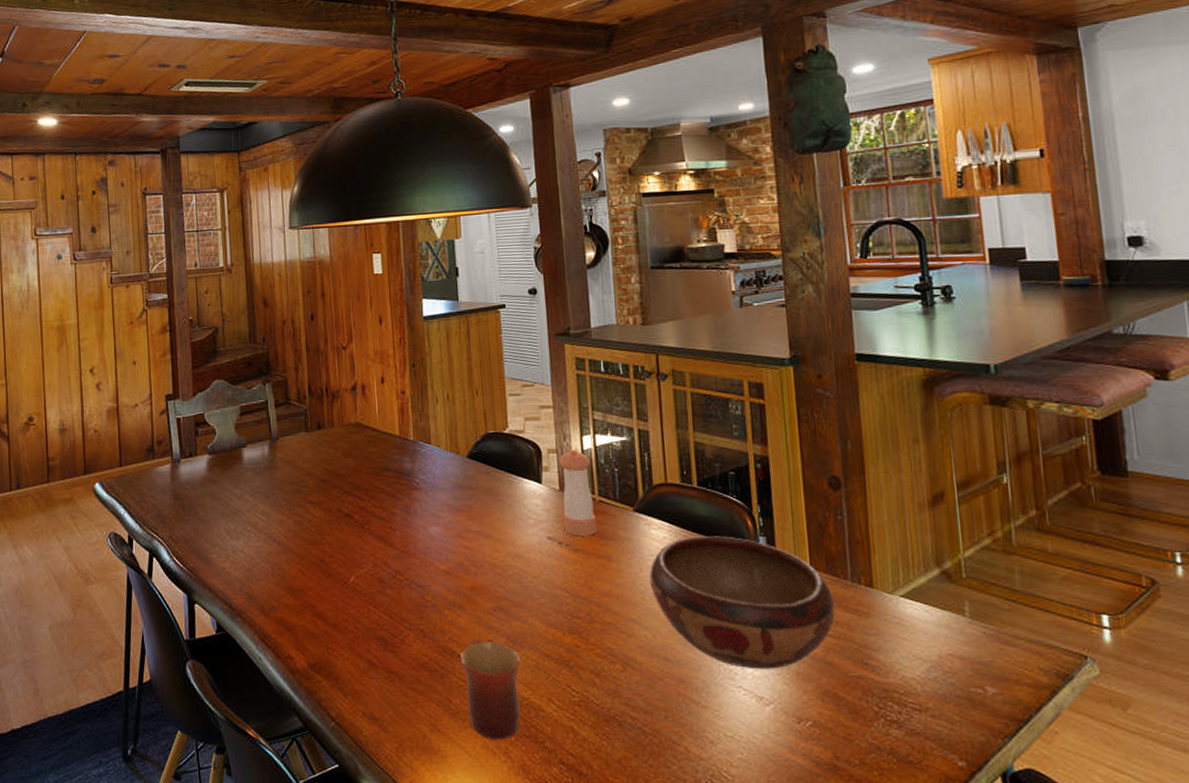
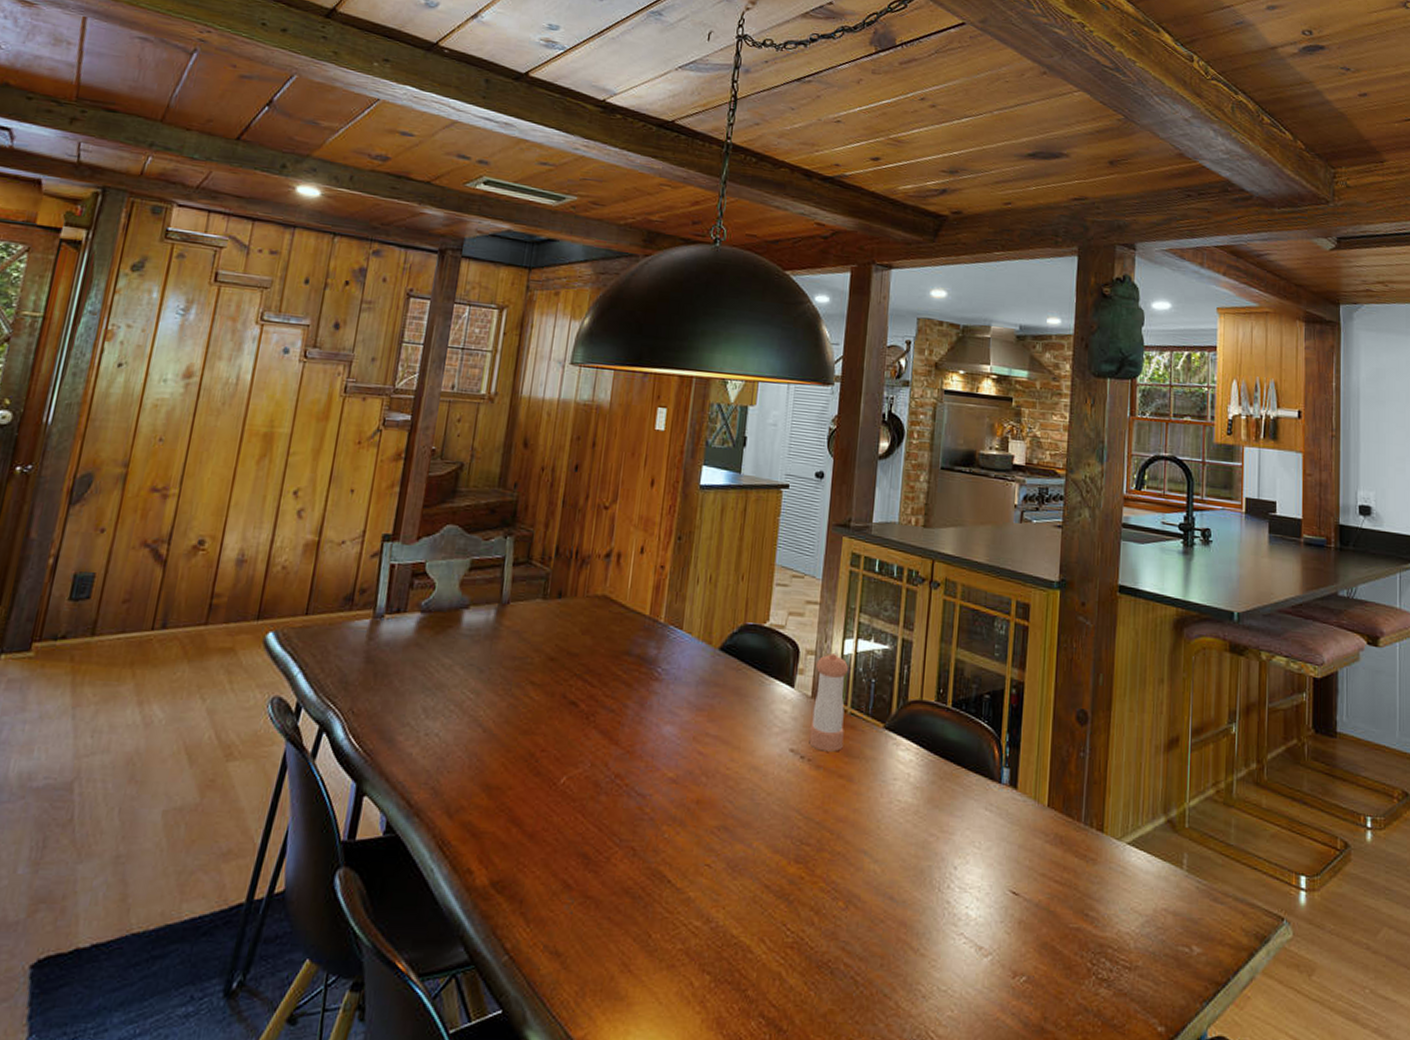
mug: present [459,639,520,740] -> none [667,862,737,986]
decorative bowl: present [649,536,836,669] -> none [888,762,1066,916]

